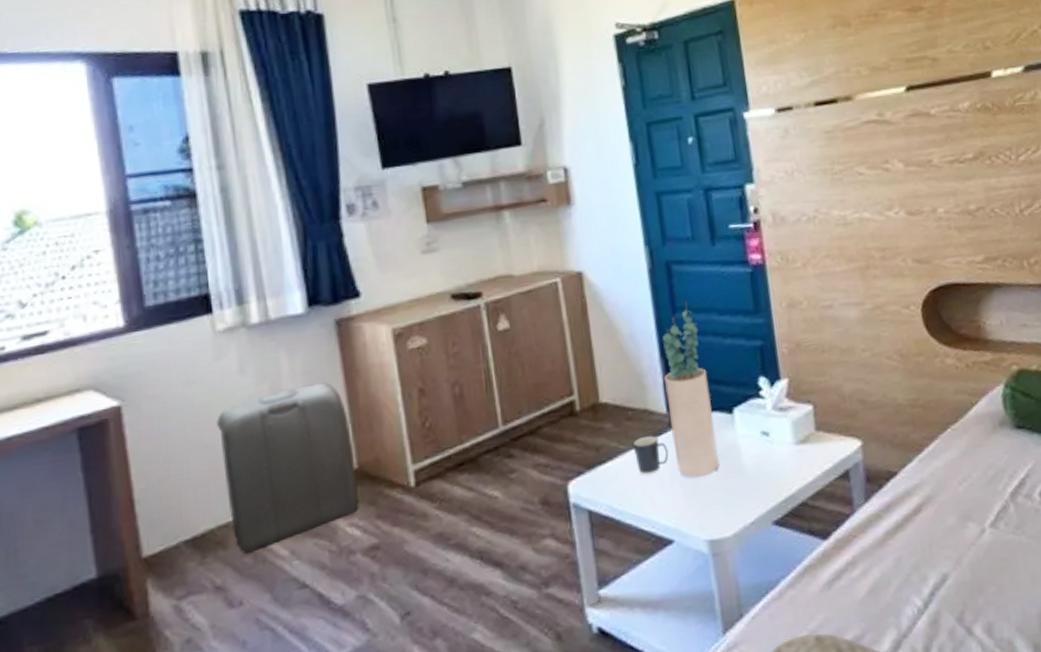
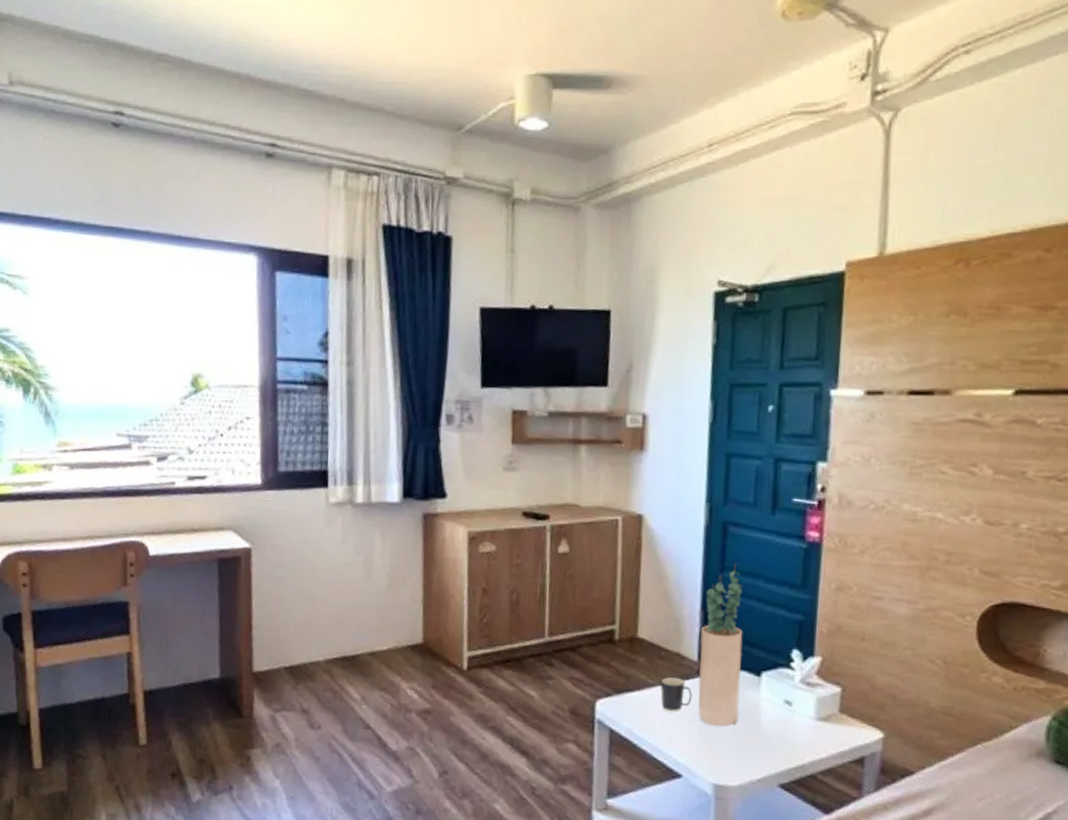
suitcase: present [217,382,360,554] -> none [319,563,422,690]

